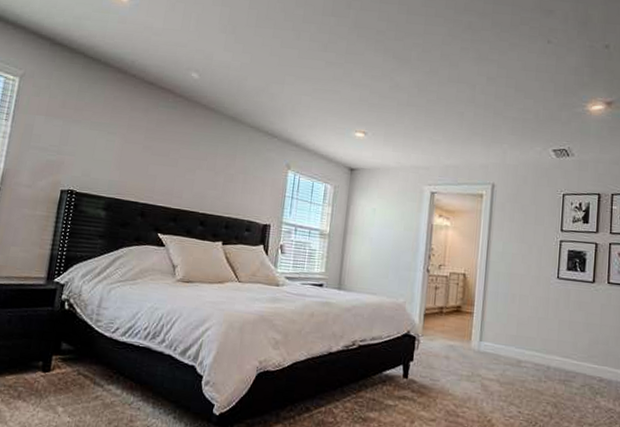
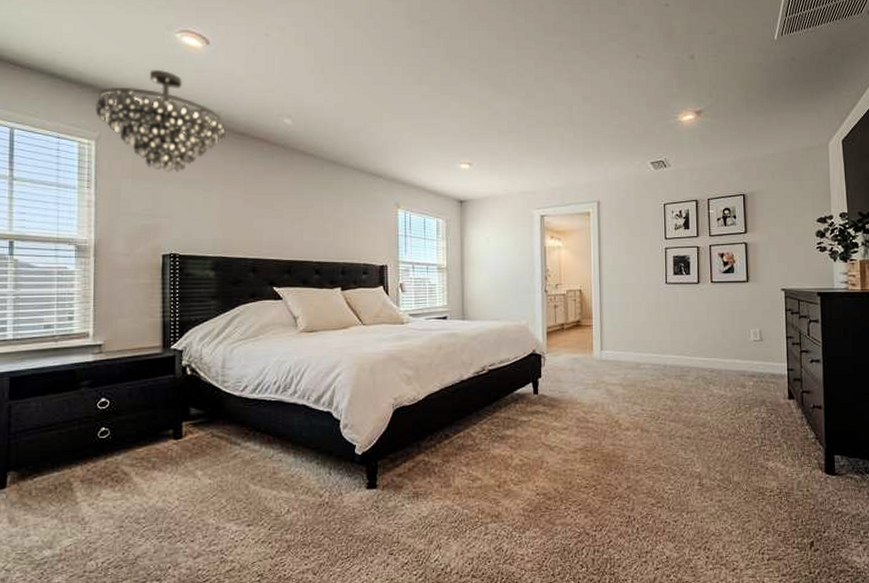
chandelier: none [24,18,137,114] -> present [95,70,227,172]

